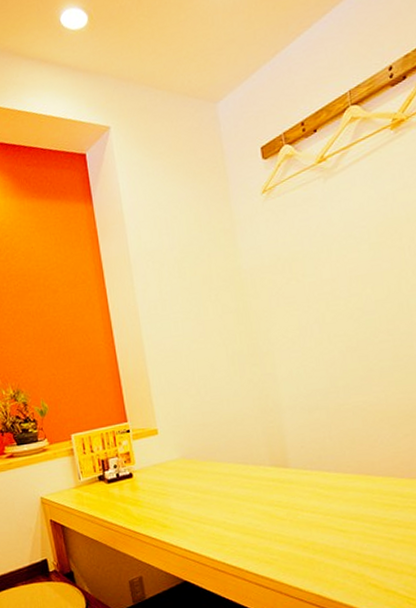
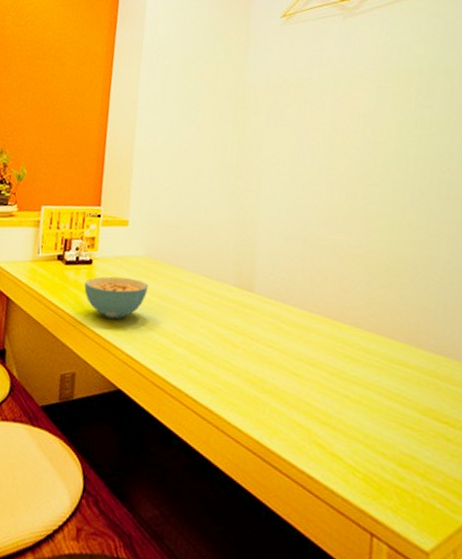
cereal bowl: none [130,481,191,522] -> present [84,276,148,319]

